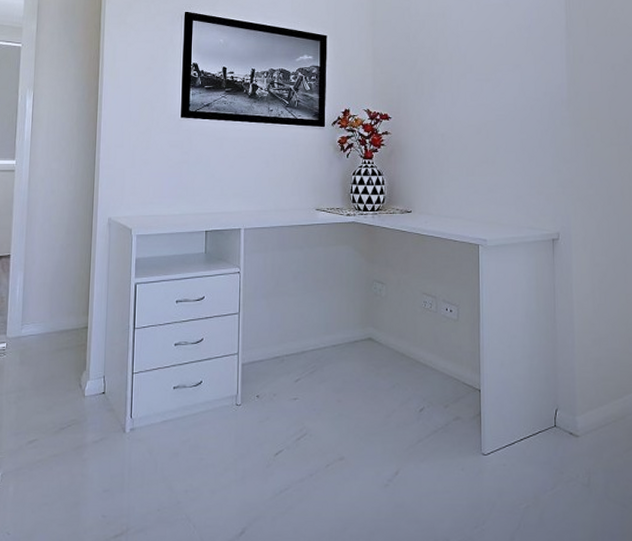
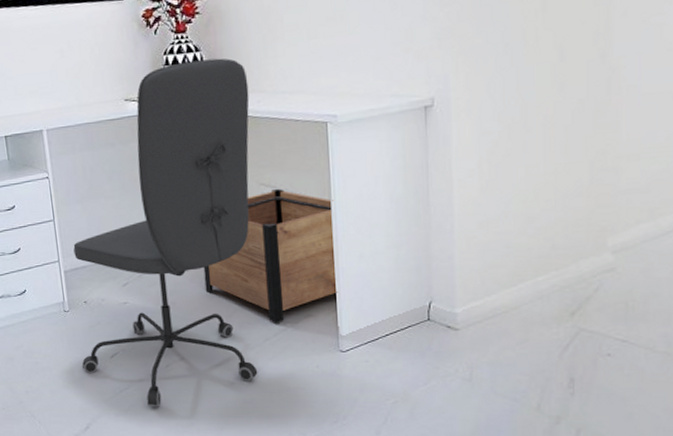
office chair: none [247,183,419,510] -> present [73,58,258,407]
planter: none [369,298,483,425] -> present [203,188,339,324]

